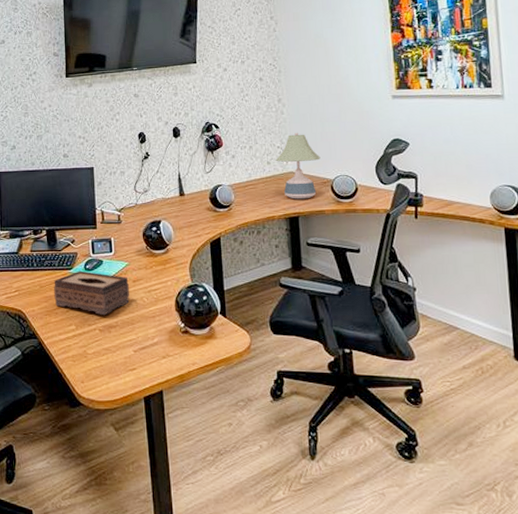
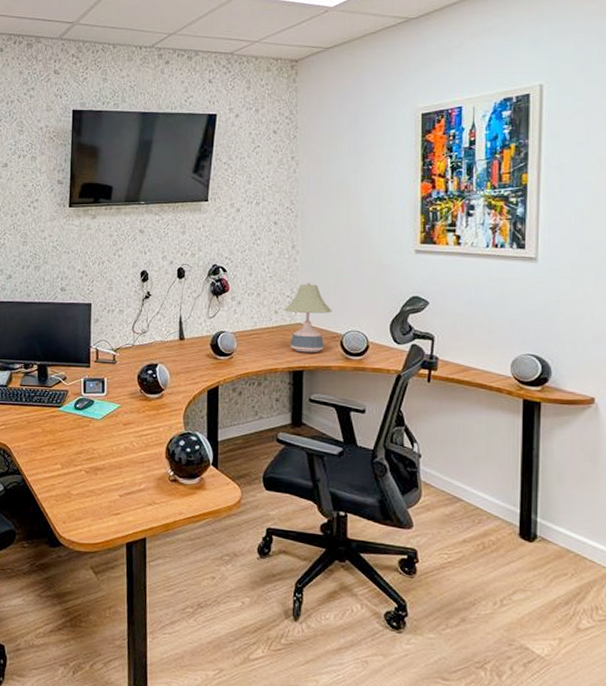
tissue box: present [54,270,129,316] -> none [41,409,119,457]

